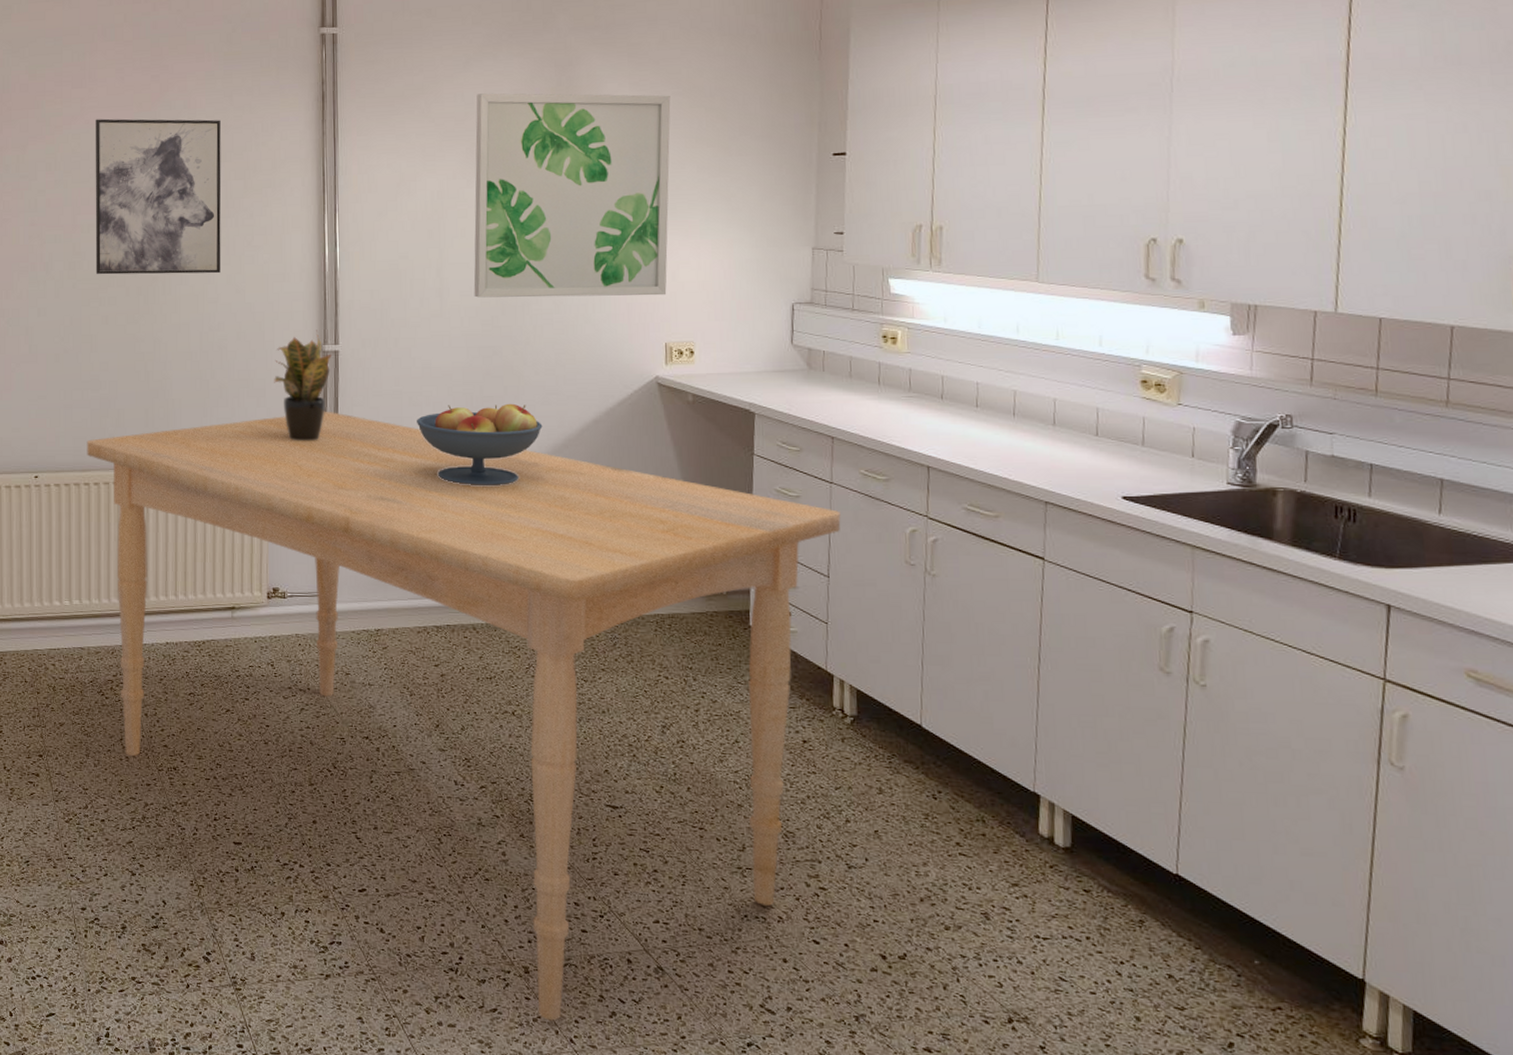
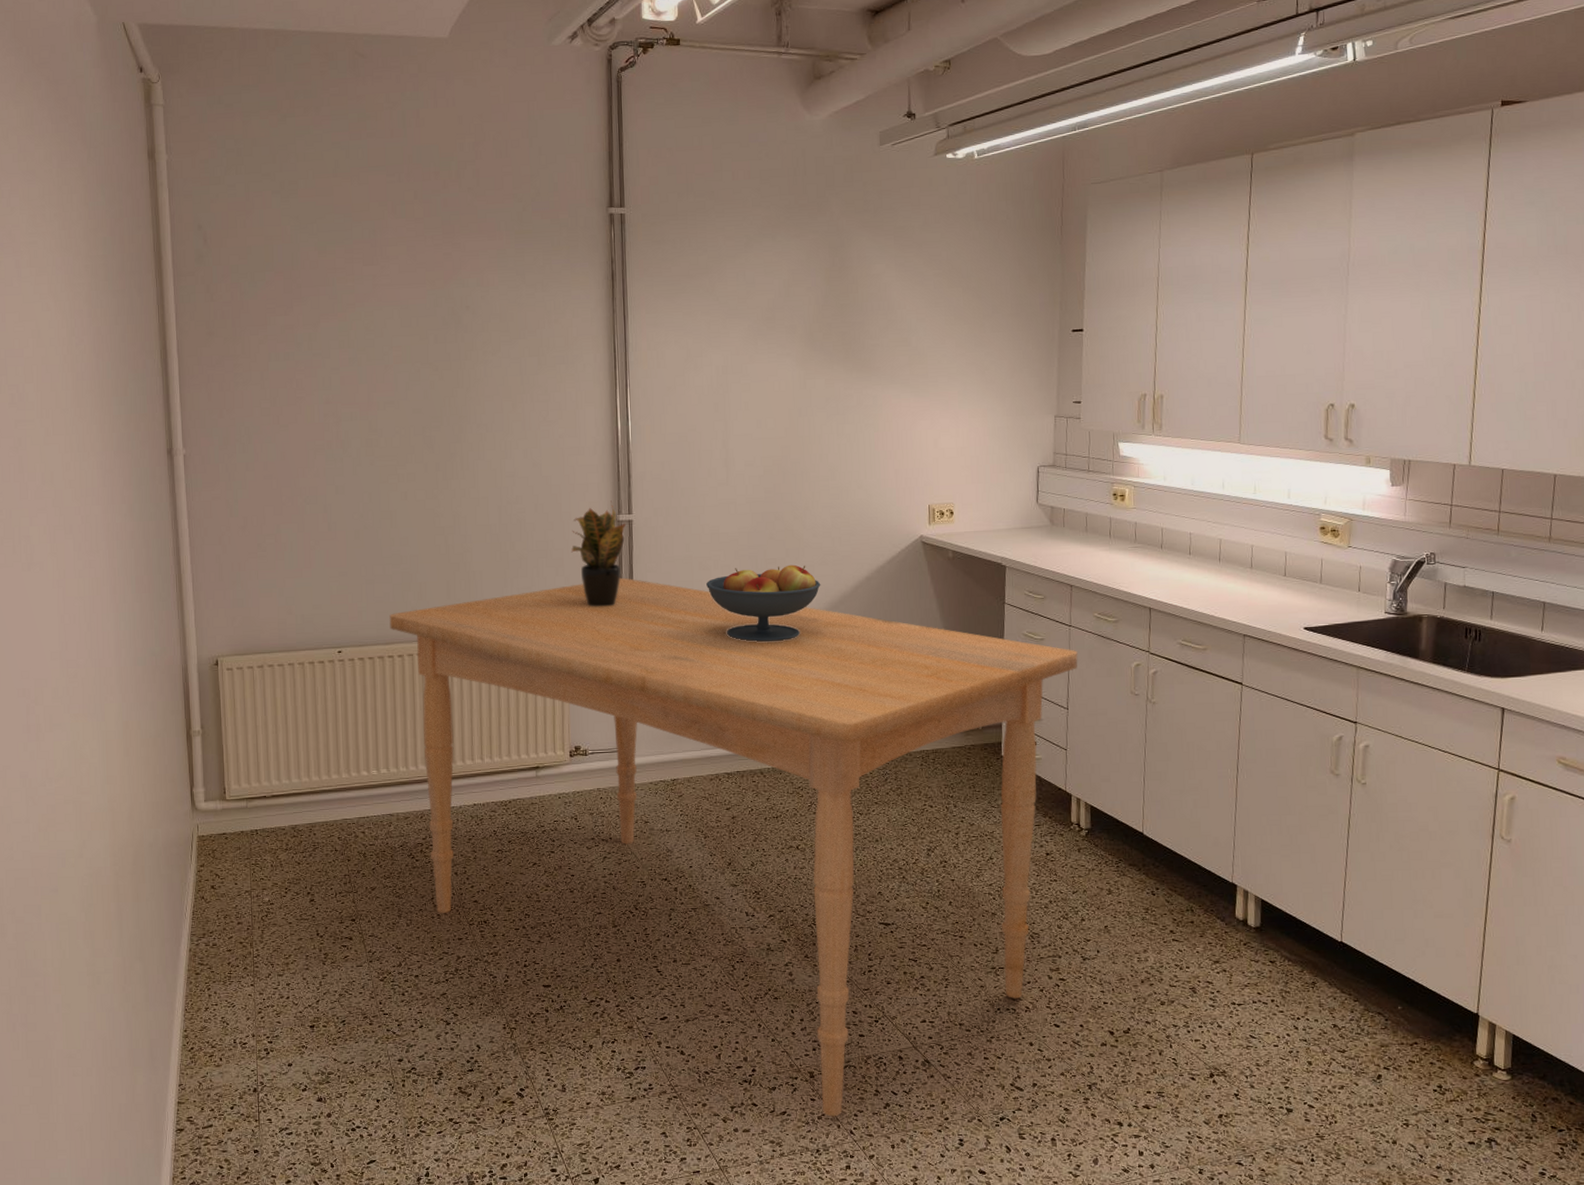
wall art: present [95,118,221,275] -> none [387,296,518,451]
wall art: present [473,93,671,298] -> none [757,273,932,467]

